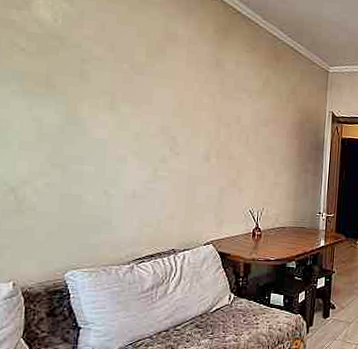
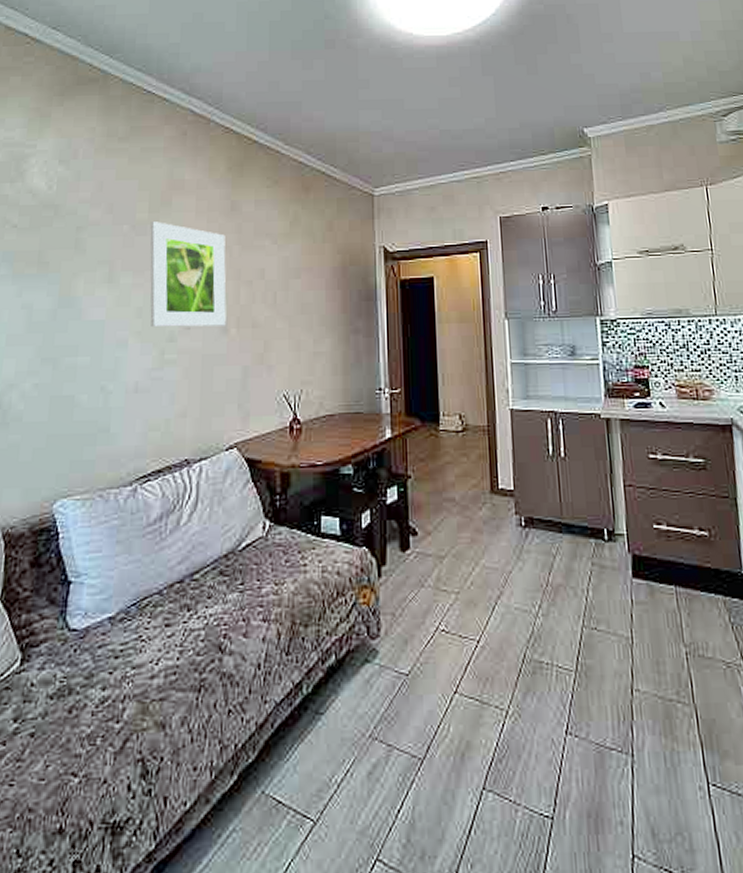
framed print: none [146,65,211,156] -> present [150,221,227,328]

